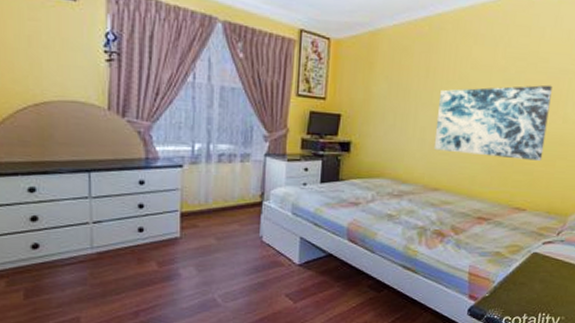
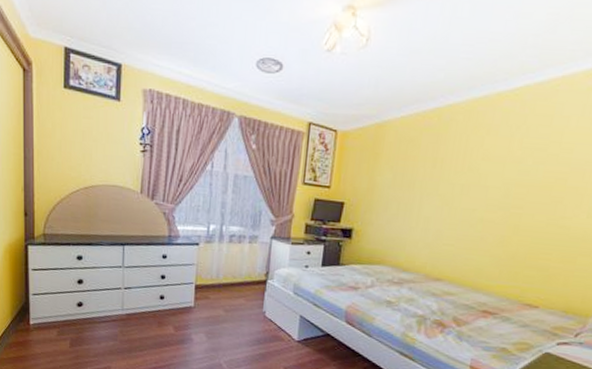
wall art: present [433,85,552,161] -> none [437,177,576,257]

